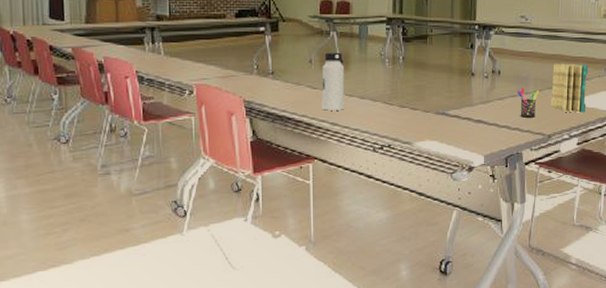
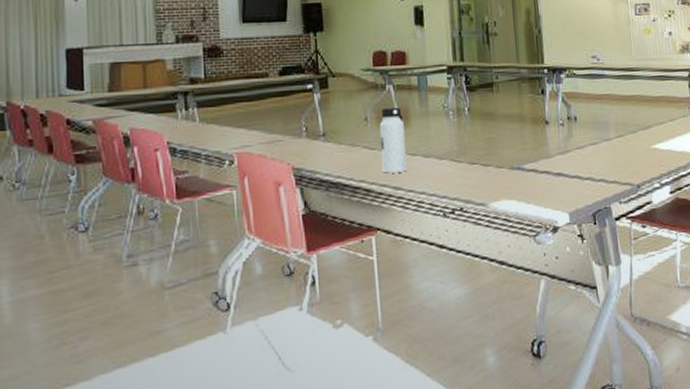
pen holder: present [517,87,539,118] -> none [597,133,622,167]
book: present [551,63,589,113] -> none [633,103,674,158]

